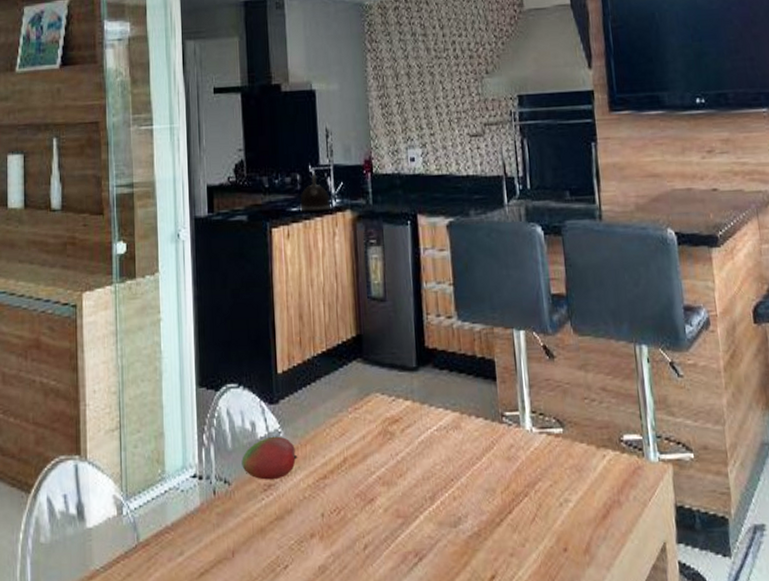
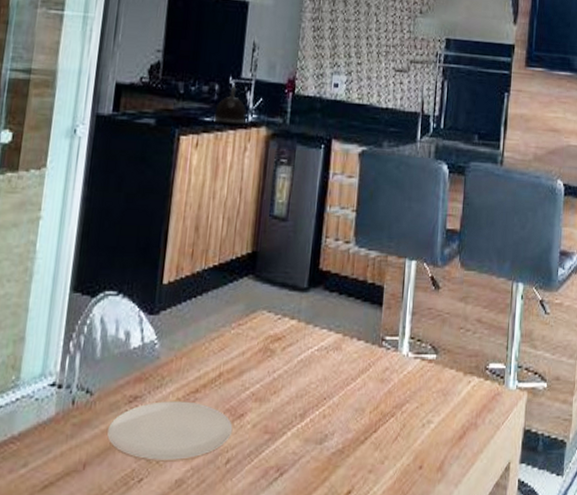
fruit: present [242,436,298,480] -> none [108,347,172,392]
plate: none [249,488,366,549] -> present [107,401,233,462]

